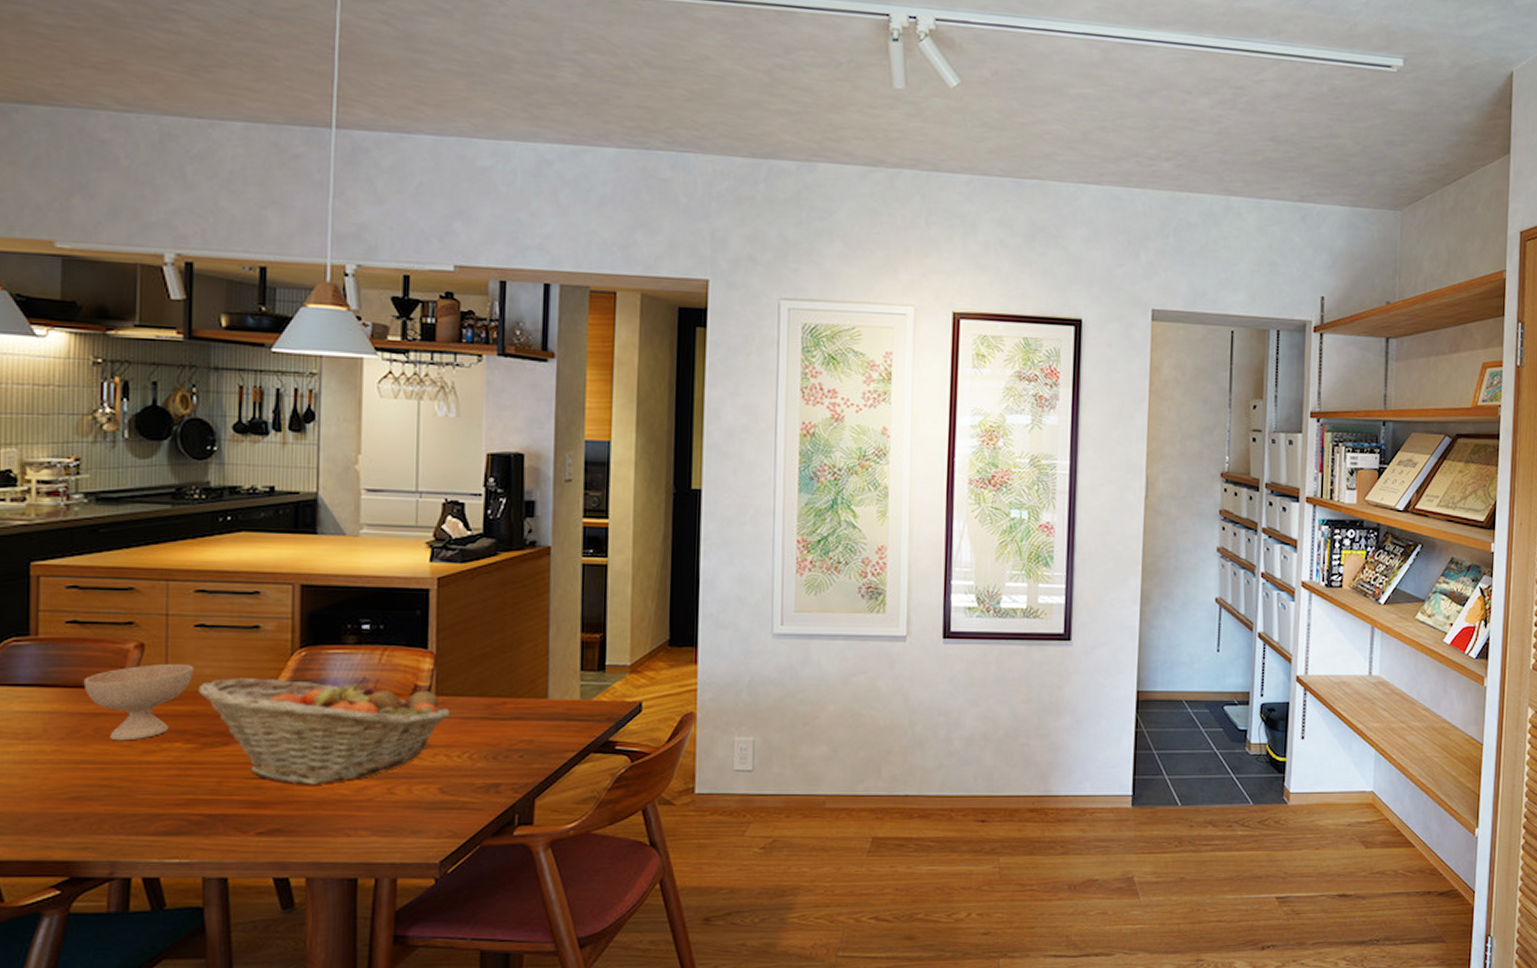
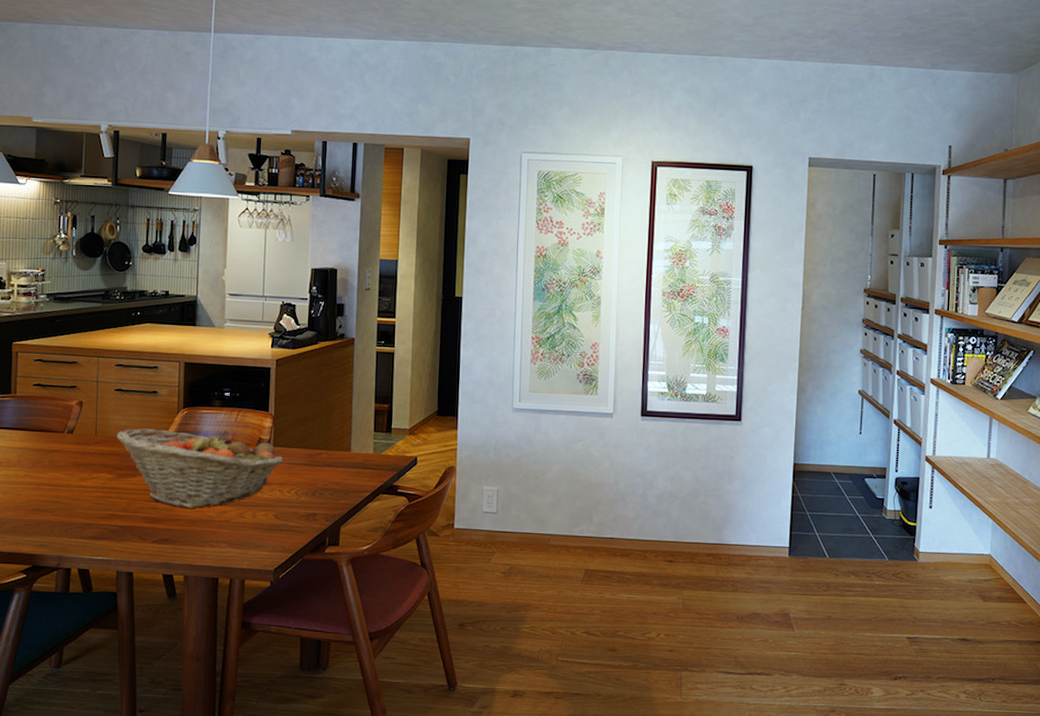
bowl: present [83,663,195,741] -> none [43,416,115,471]

